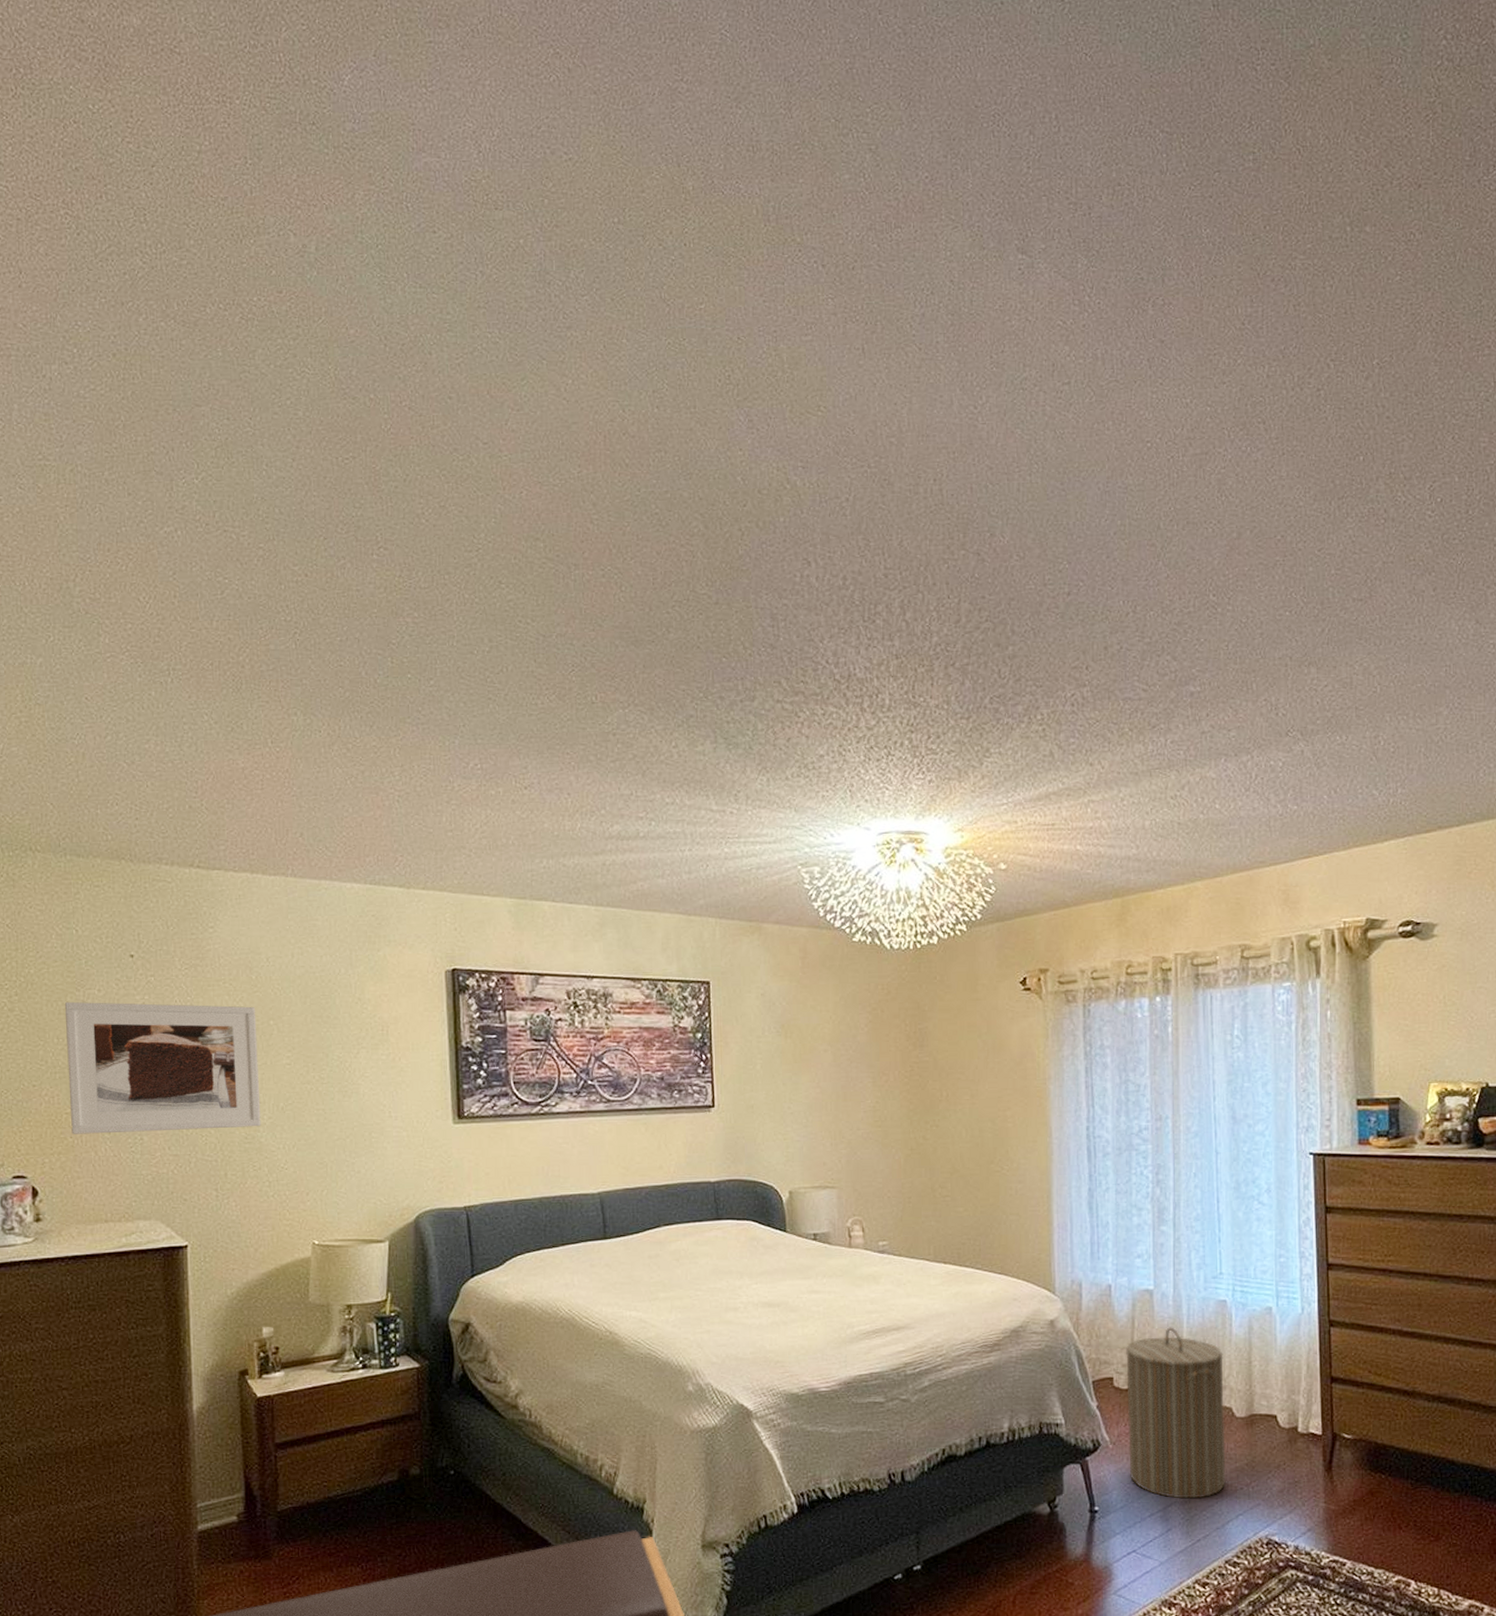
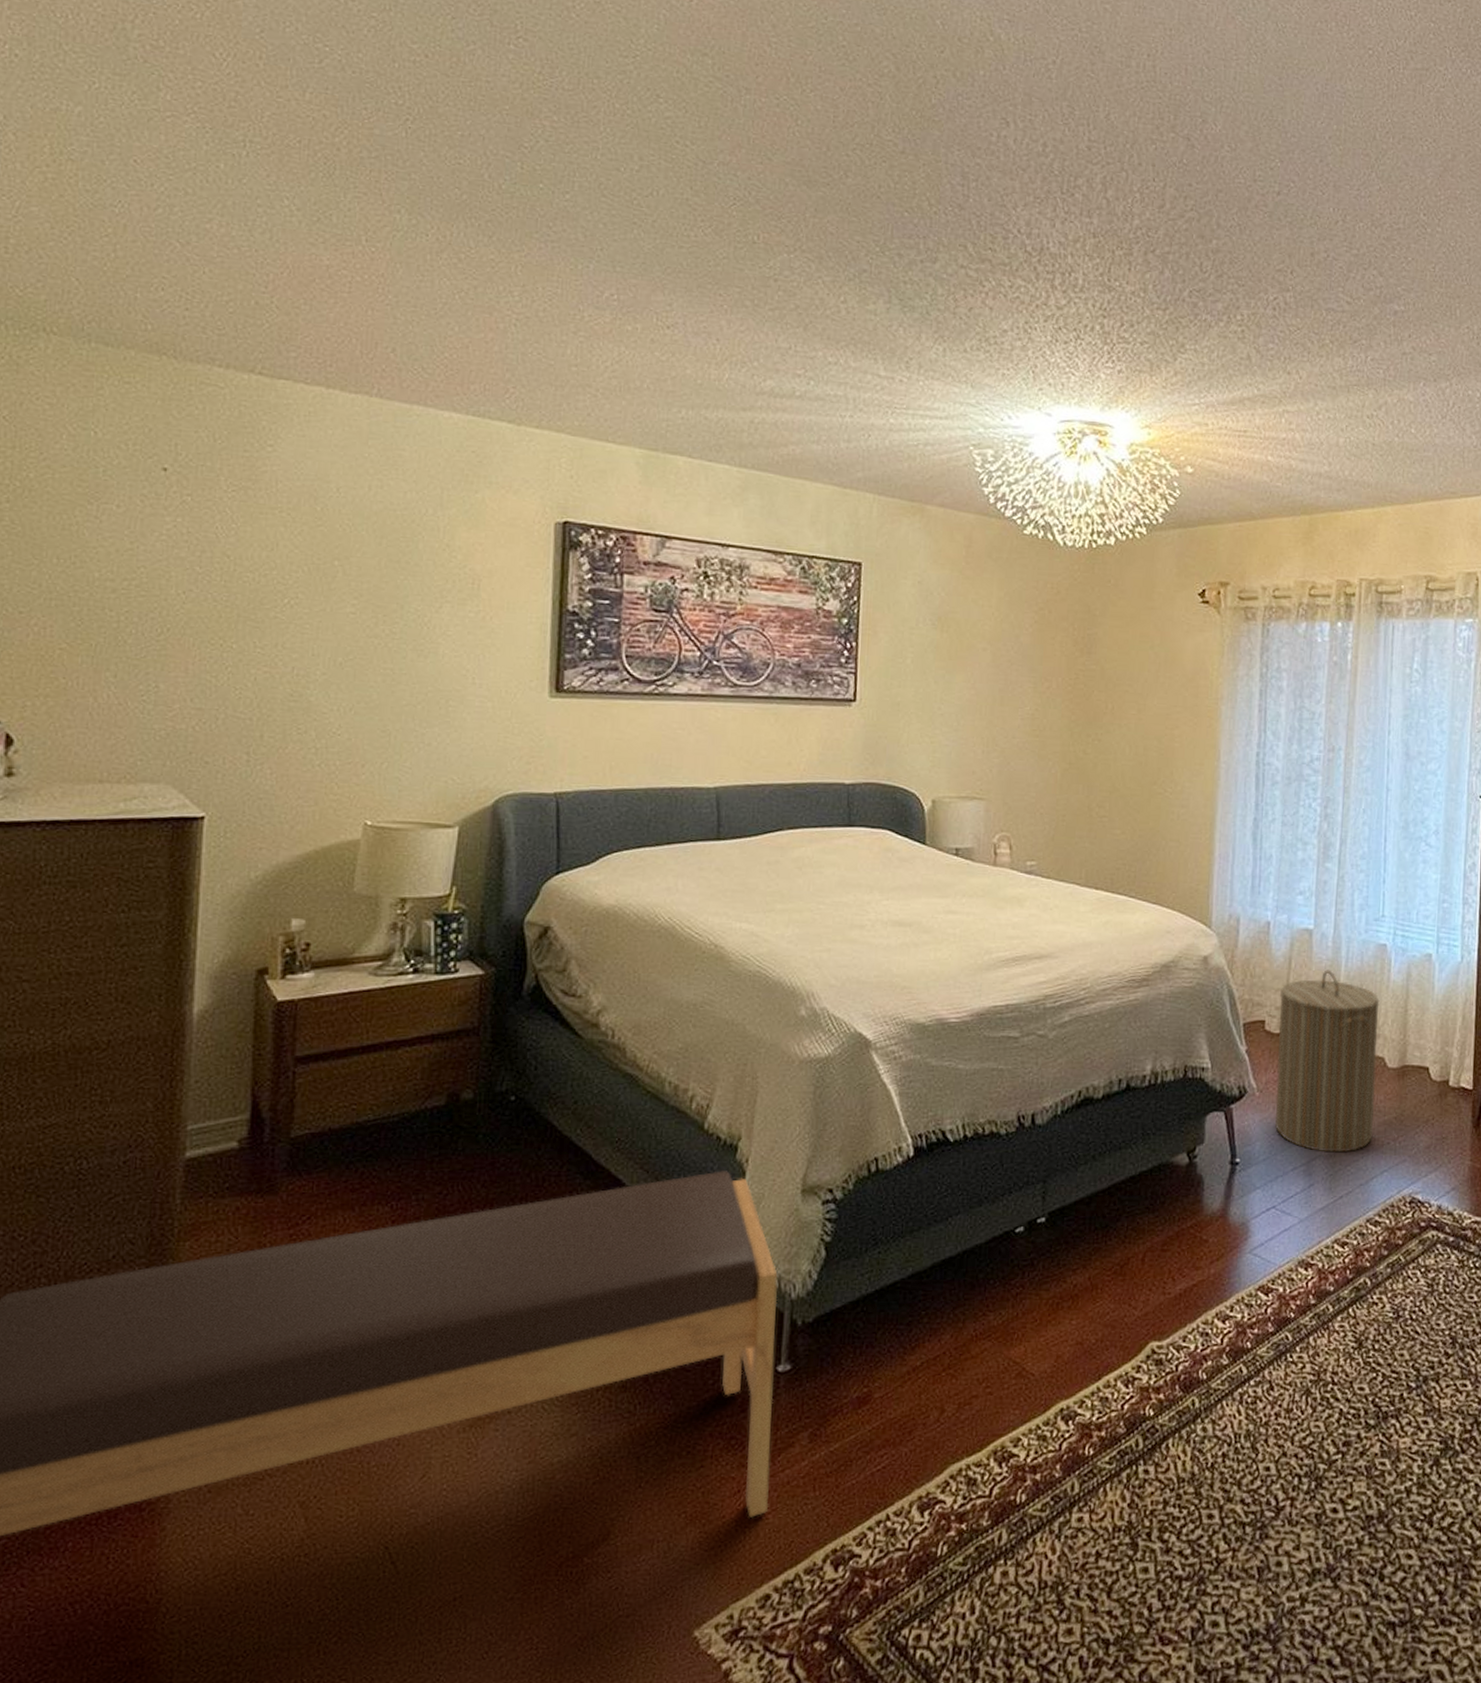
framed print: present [64,1001,261,1134] -> none [65,515,318,683]

